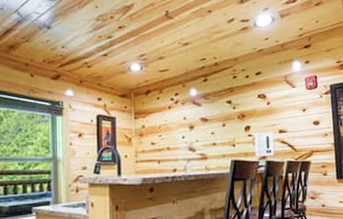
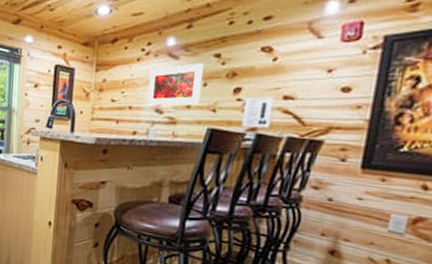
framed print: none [180,108,223,145] -> present [147,63,204,106]

